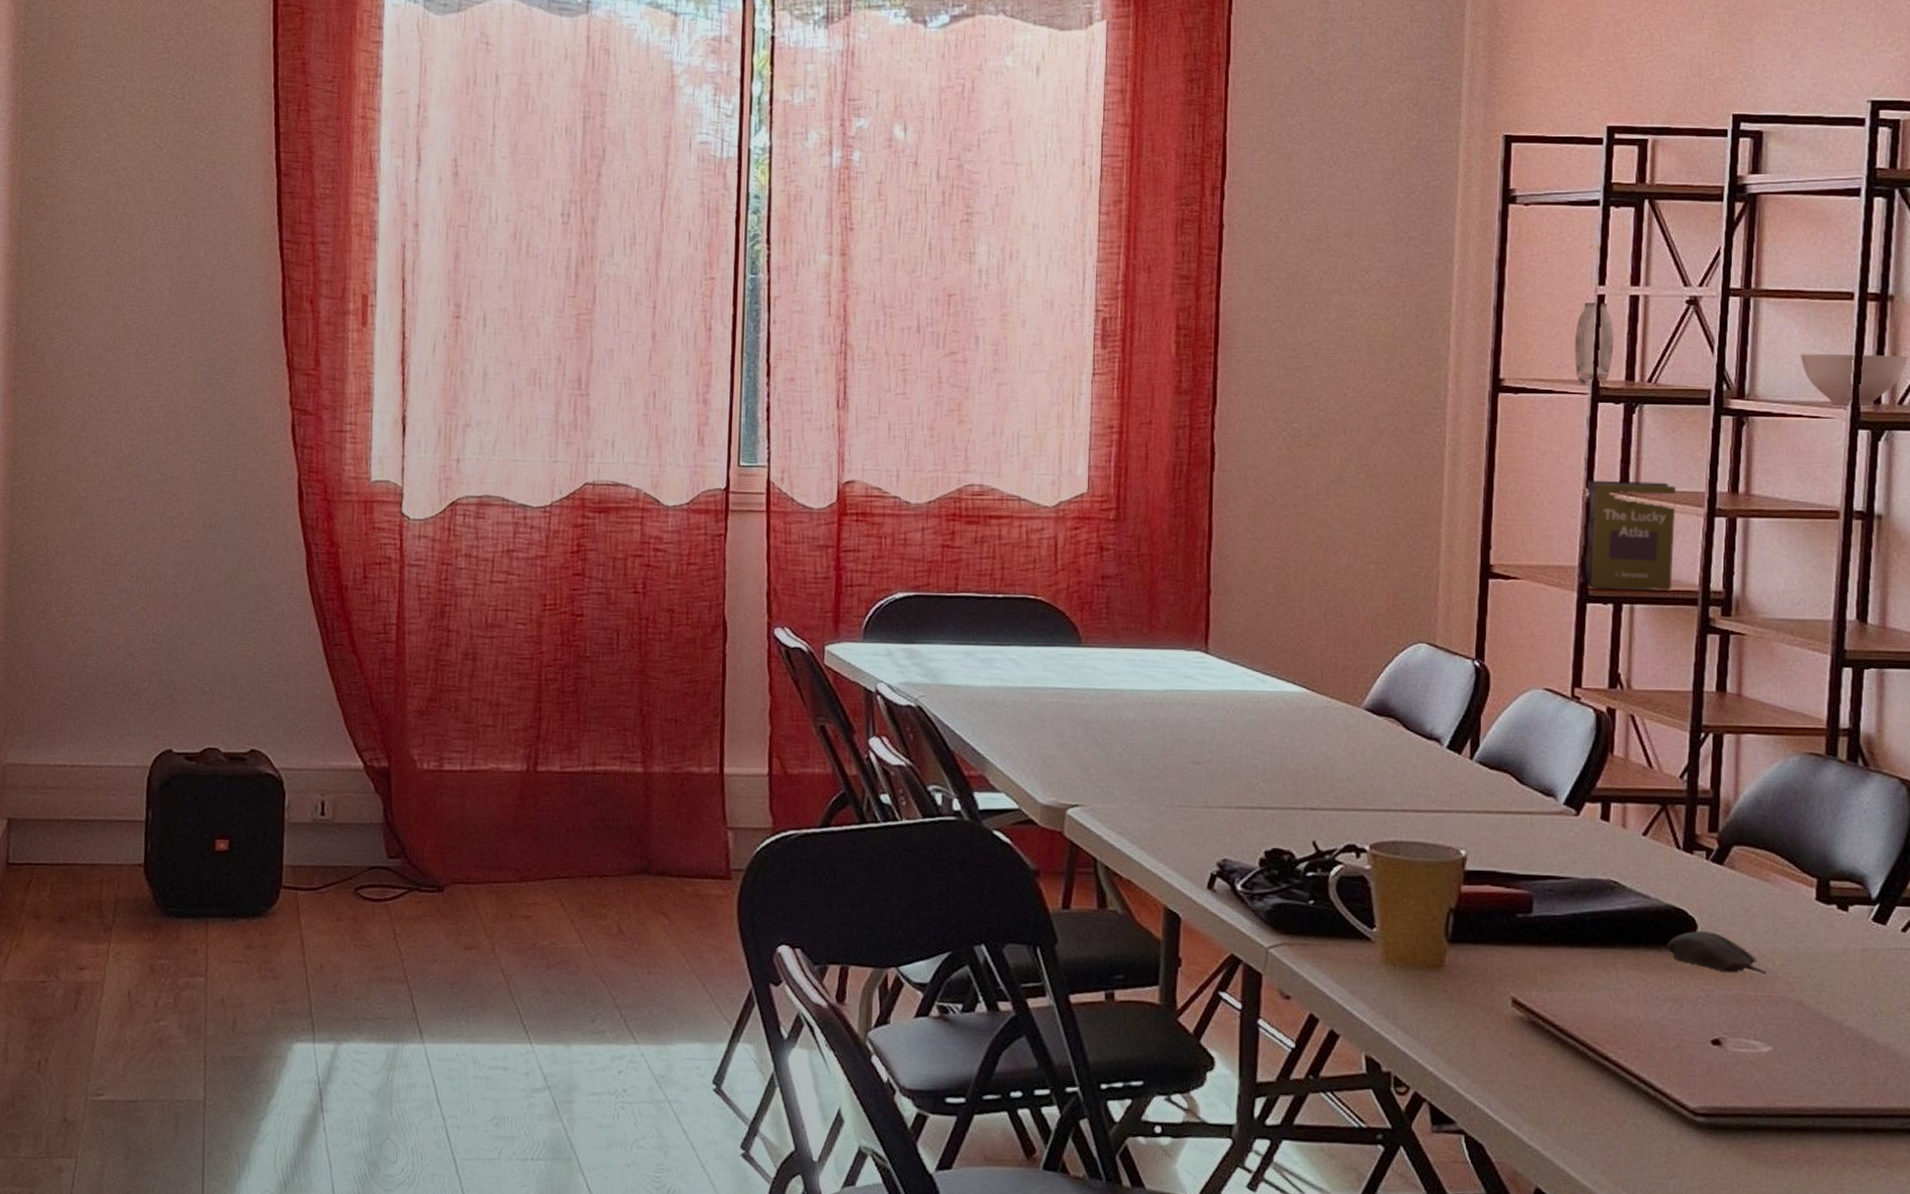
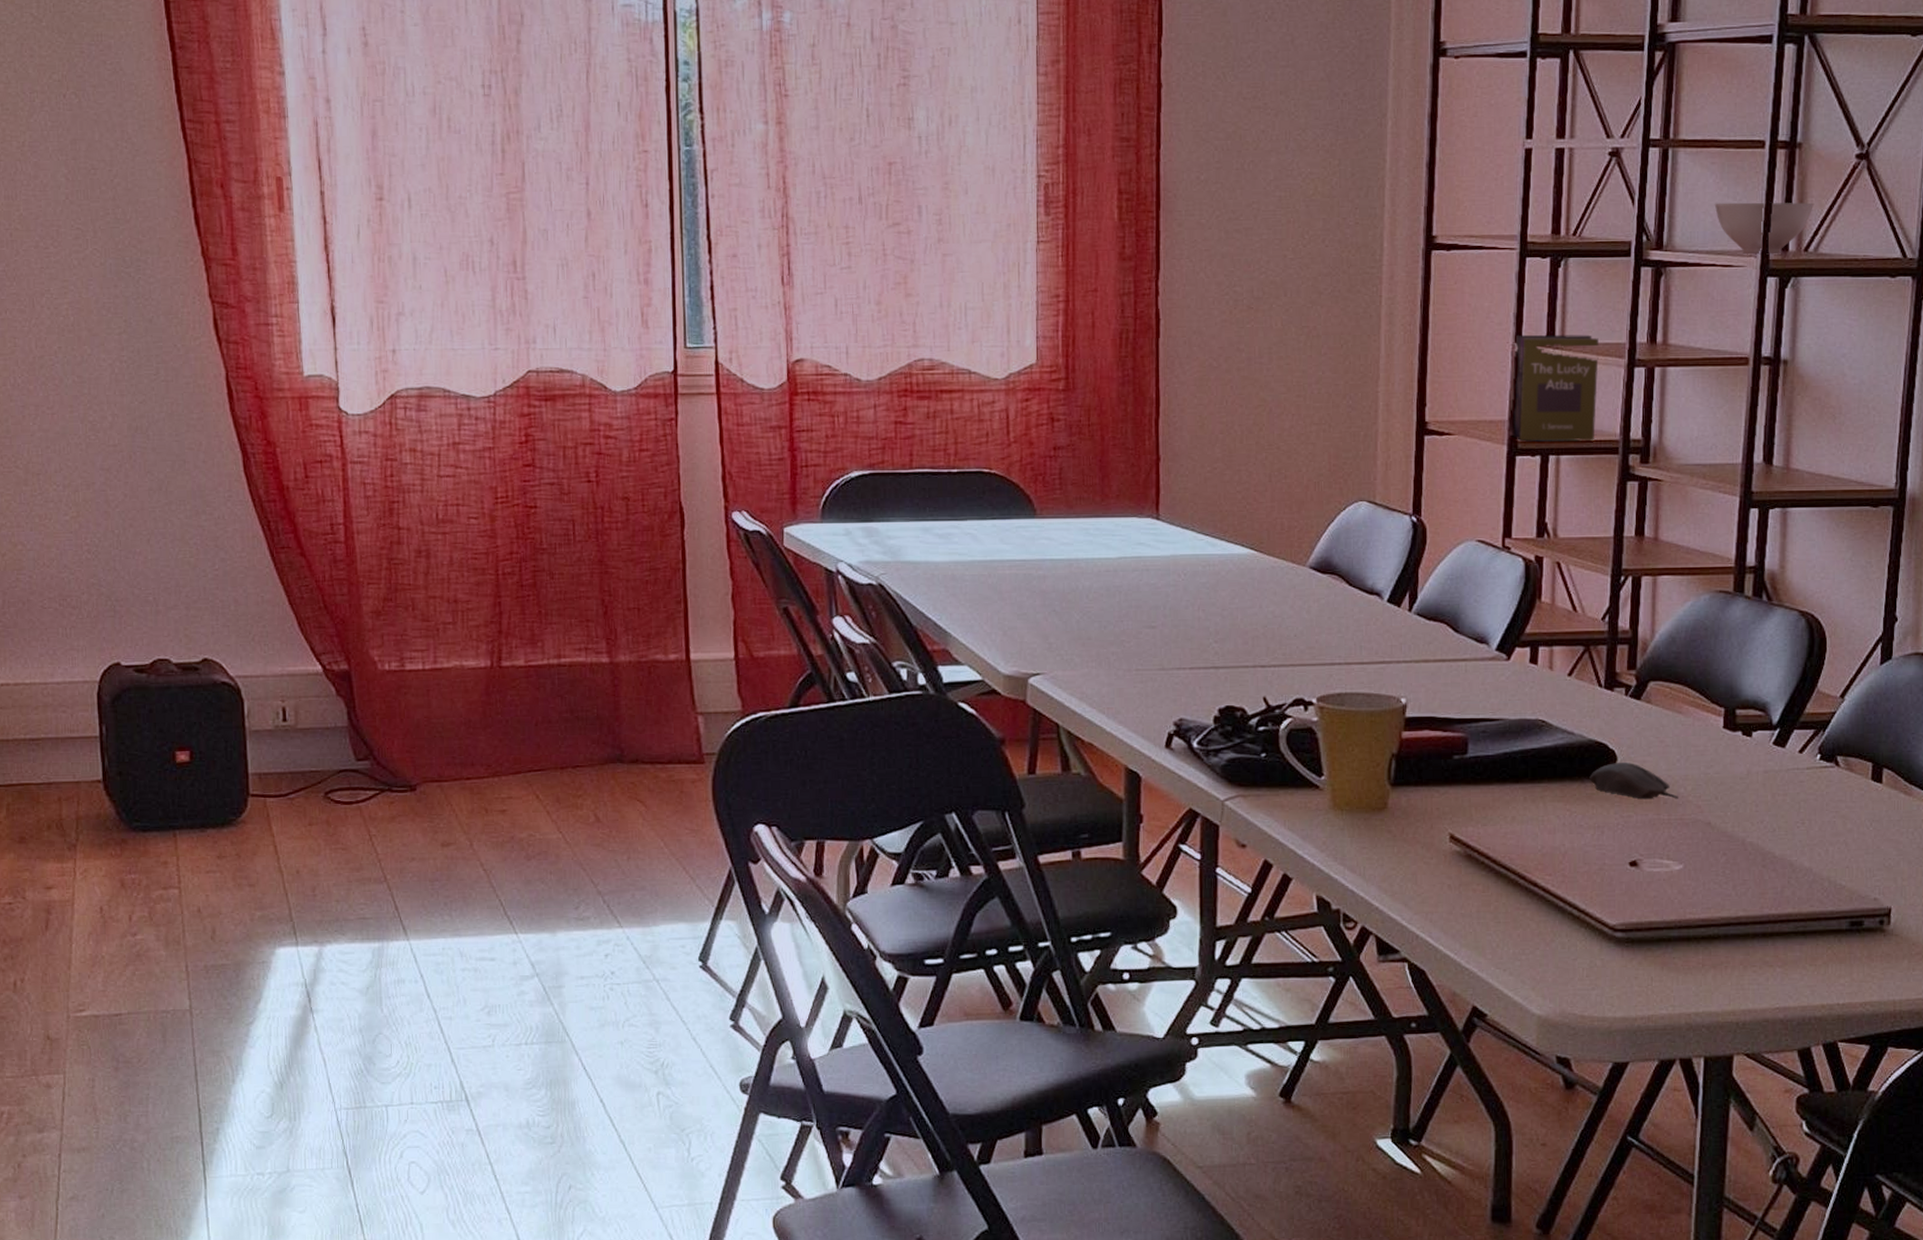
vase: present [1574,303,1614,387] -> none [1503,157,1541,241]

